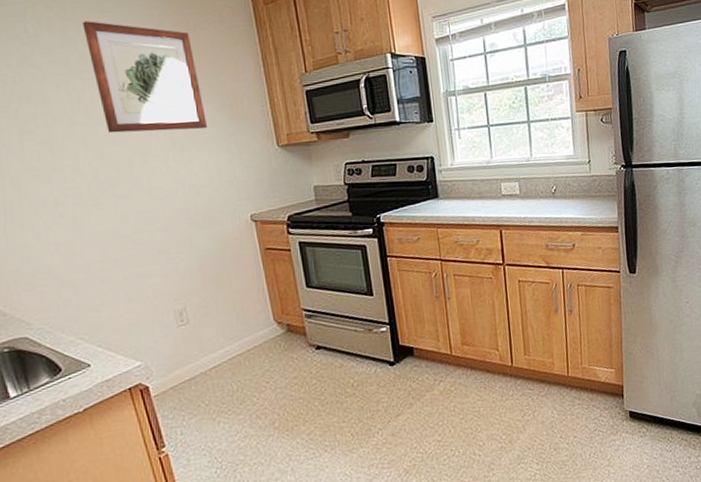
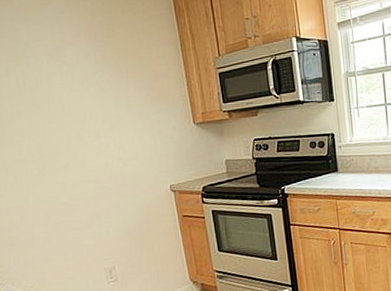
wall art: present [82,21,207,133] -> none [27,12,133,113]

